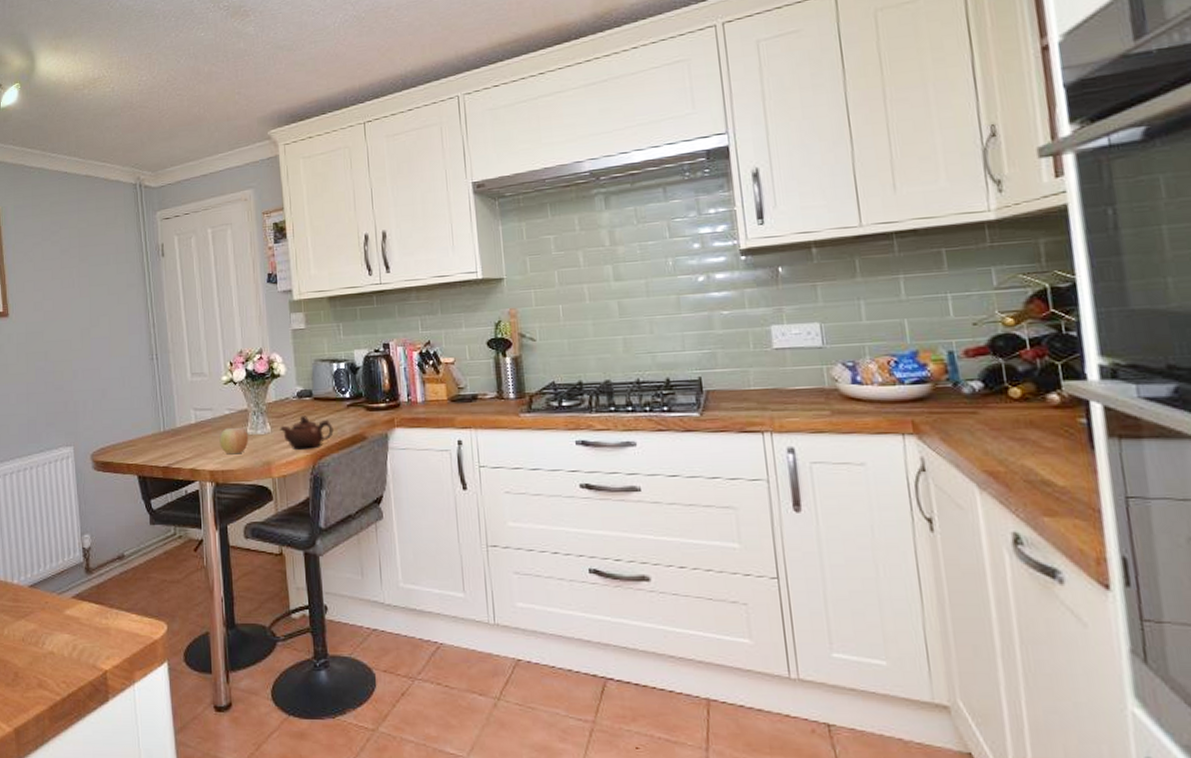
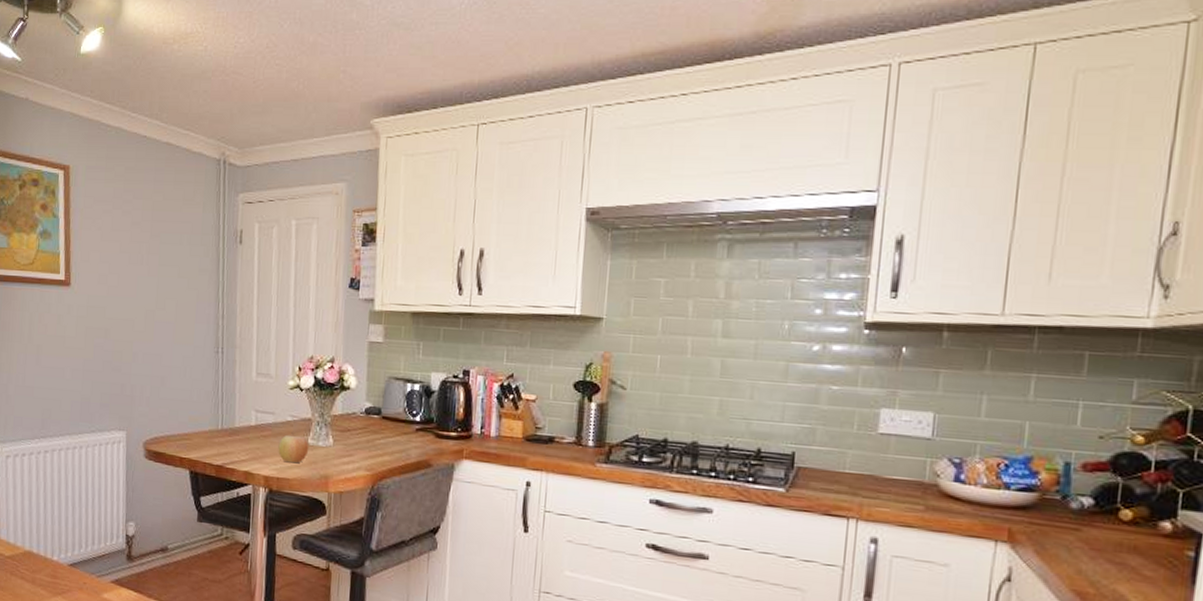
teapot: present [280,414,334,449] -> none [342,432,399,468]

